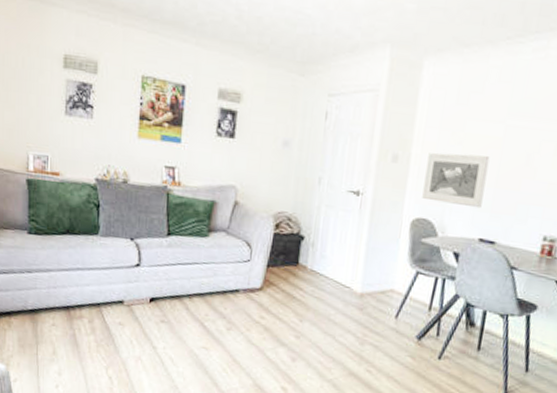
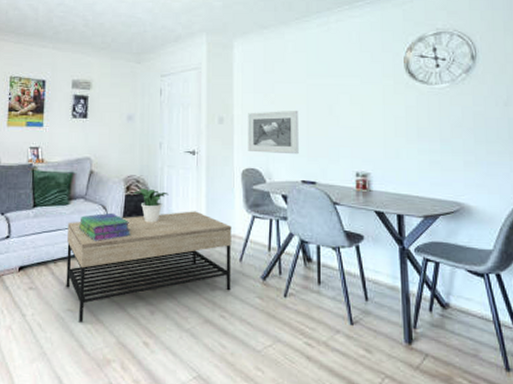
coffee table: none [201,256,391,362] -> present [66,211,232,323]
stack of books: none [217,250,278,281] -> present [78,212,132,241]
potted plant: none [282,227,324,268] -> present [132,188,169,223]

